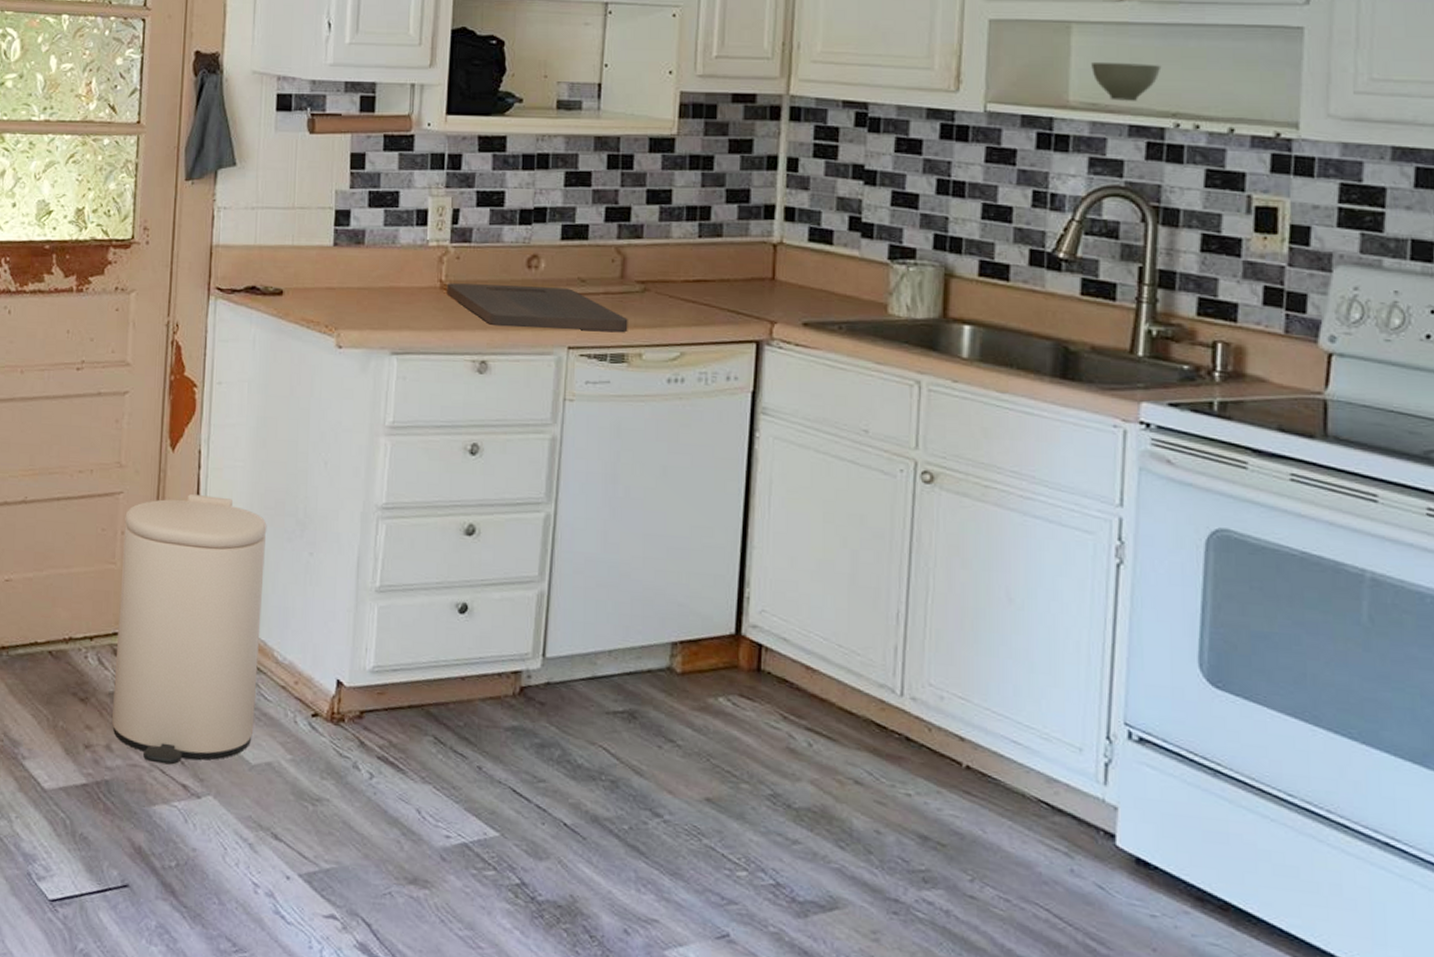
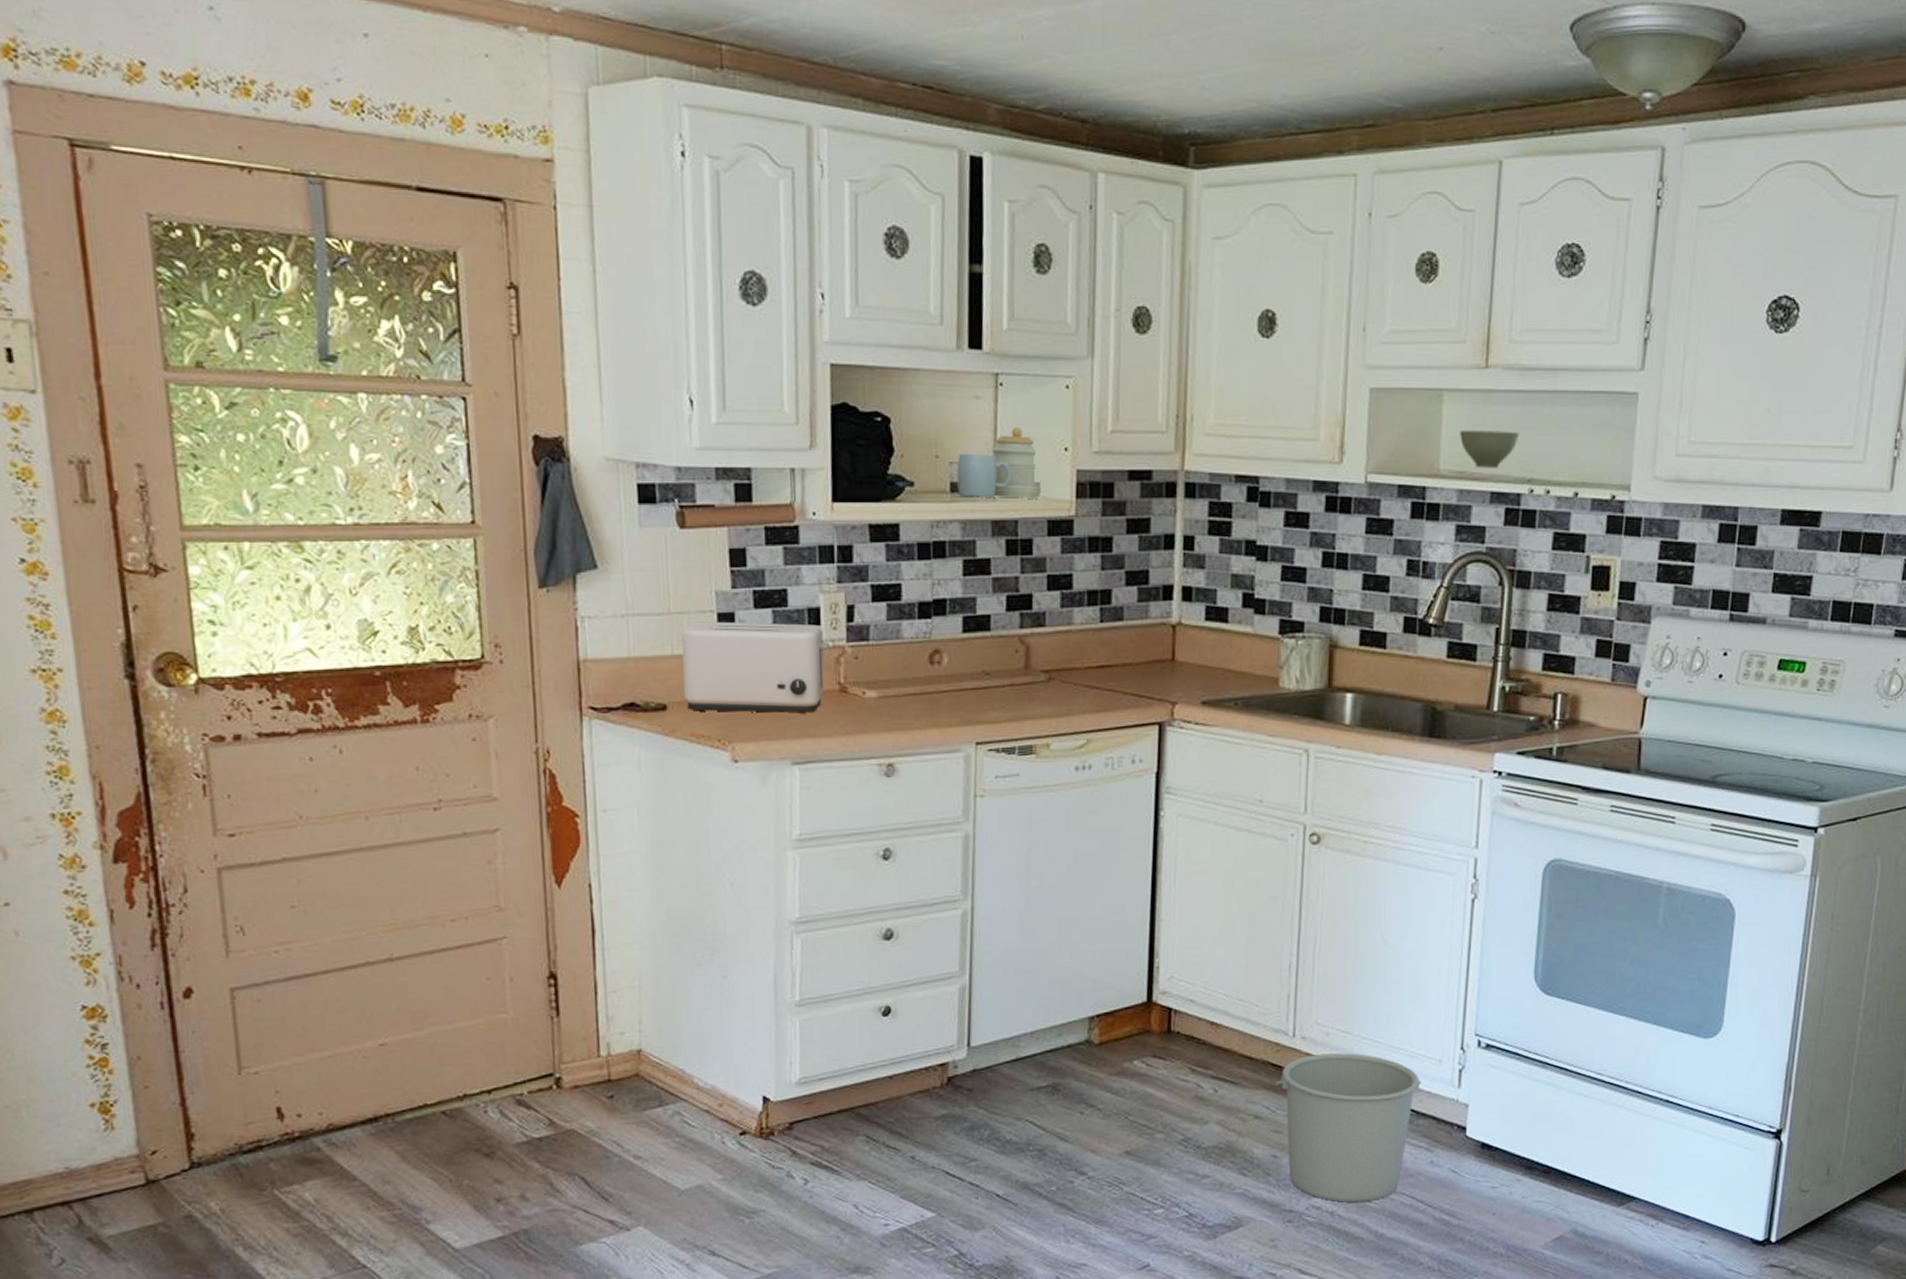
pedal bin: present [112,493,267,765] -> none [512,929,680,1205]
toaster: none [299,217,434,307] -> present [681,621,829,714]
cutting board: present [446,283,628,332] -> none [846,682,1035,727]
mug: none [564,74,616,115] -> present [957,453,1011,497]
jar: none [598,51,645,117] -> present [991,427,1042,499]
bucket: none [879,719,1057,906] -> present [1275,1053,1421,1202]

